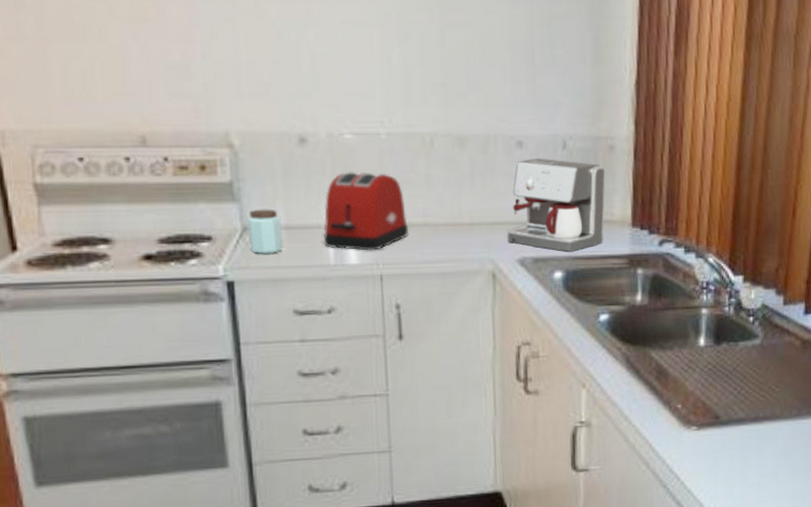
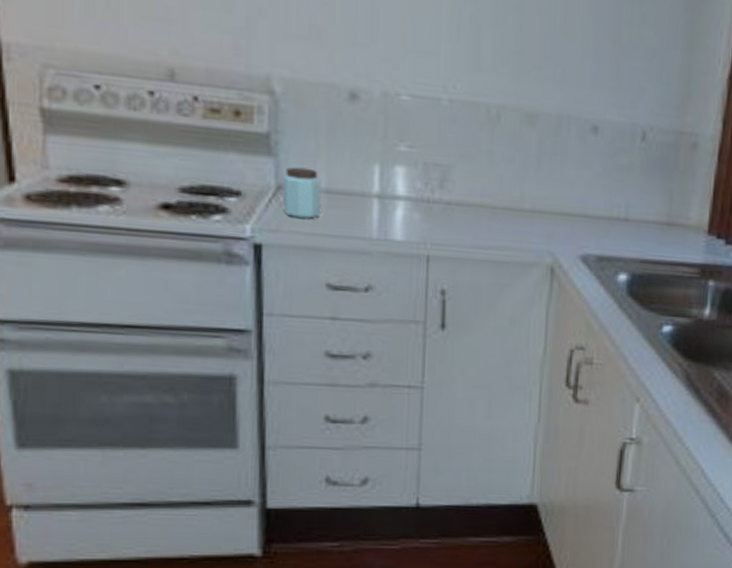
toaster: present [323,172,408,251] -> none [366,137,463,228]
coffee maker: present [507,159,606,252] -> none [571,147,686,254]

